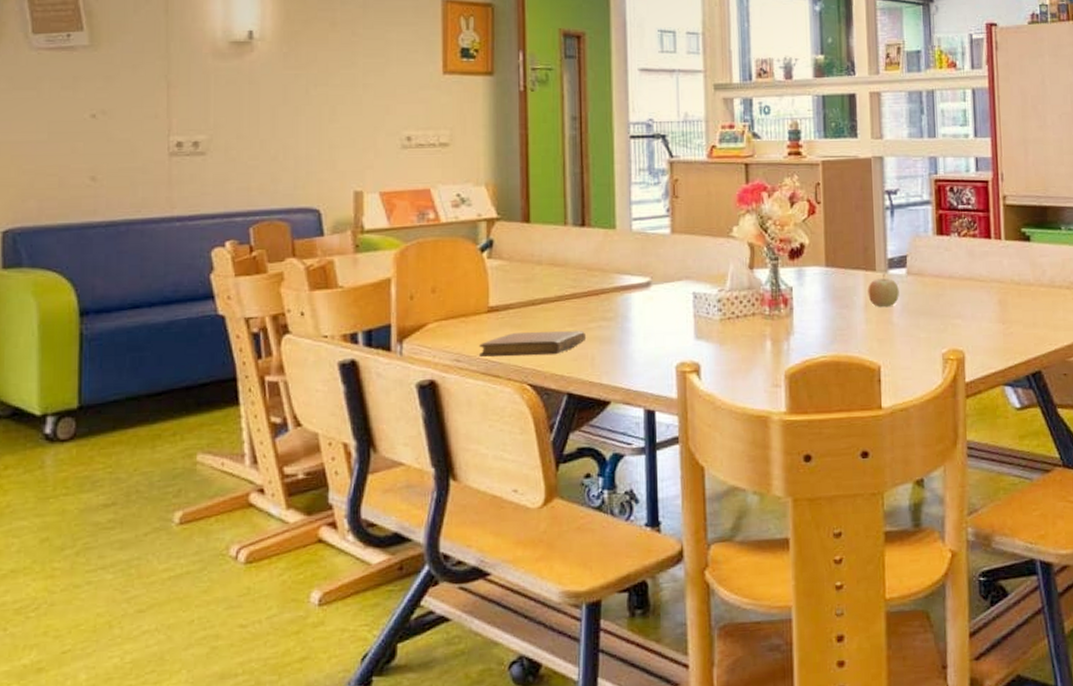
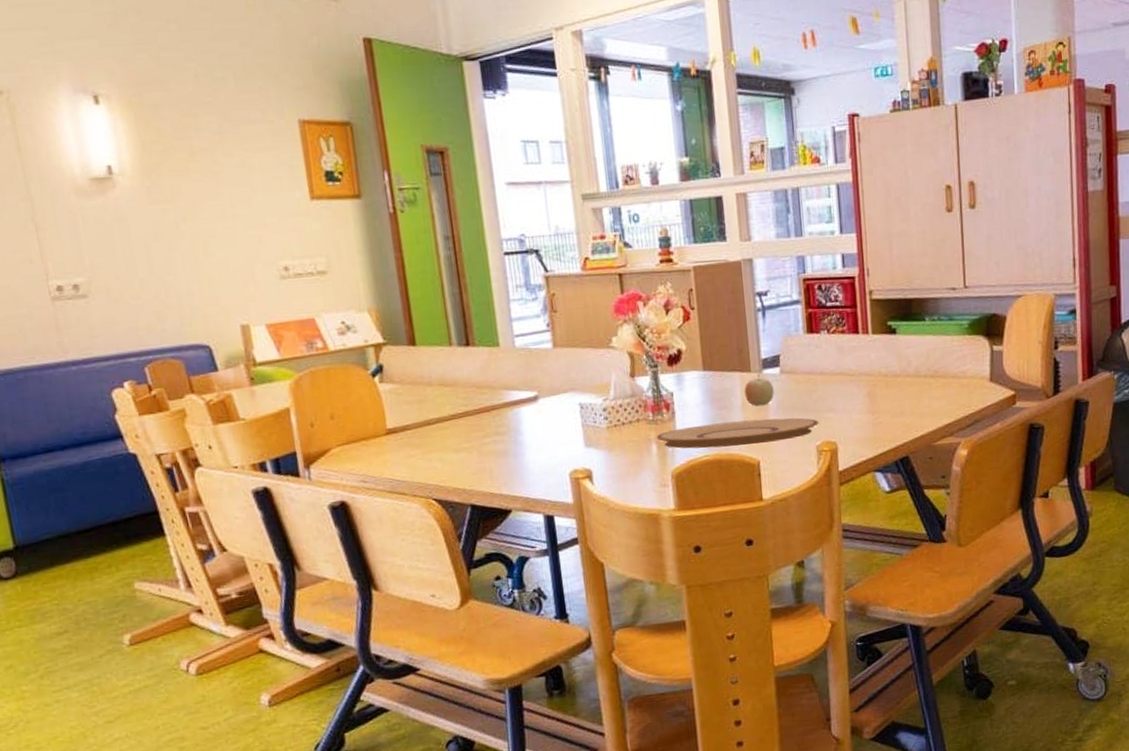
notebook: present [479,331,585,358] -> none [382,446,482,478]
plate: none [771,321,946,349] -> present [656,418,819,449]

